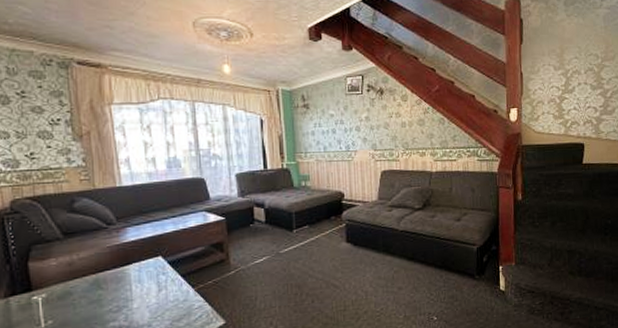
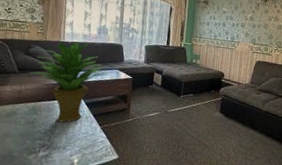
potted plant: none [79,182,191,293] -> present [29,42,108,123]

